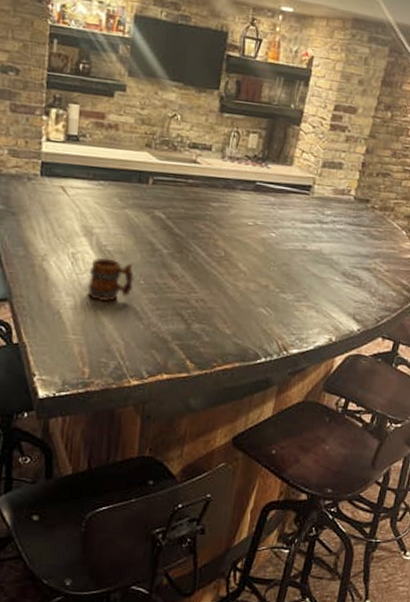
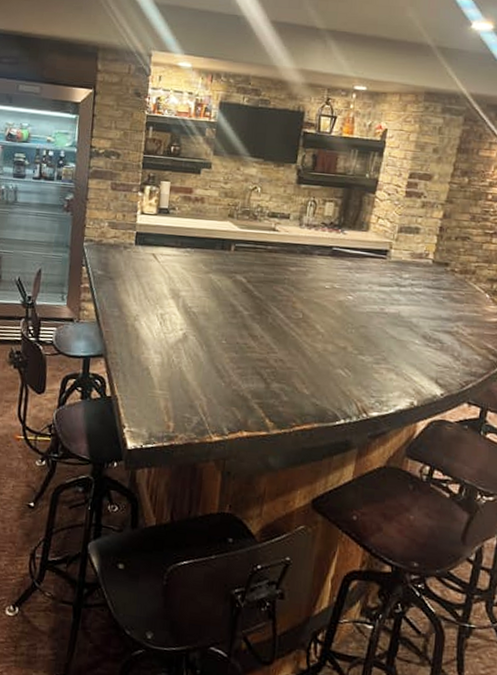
mug: present [87,258,134,303] -> none [174,318,217,360]

